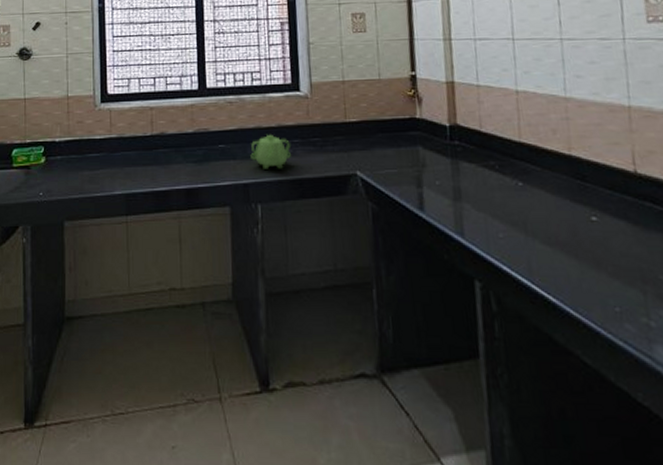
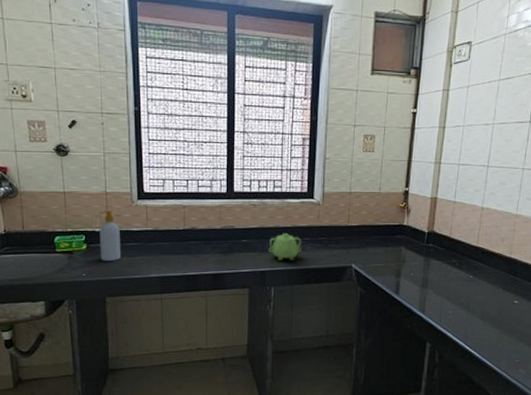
soap bottle: none [59,116,83,177] -> present [99,210,122,262]

